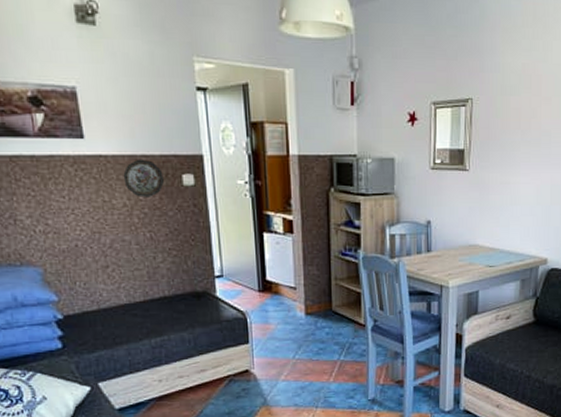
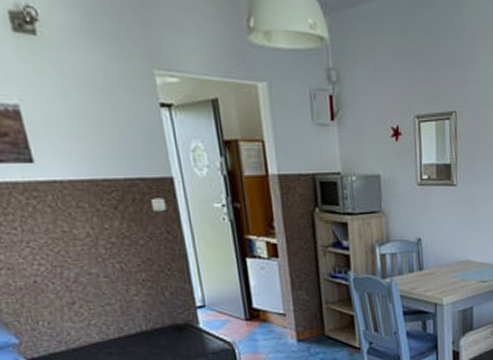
decorative plate: present [123,159,164,197] -> none [83,183,131,226]

